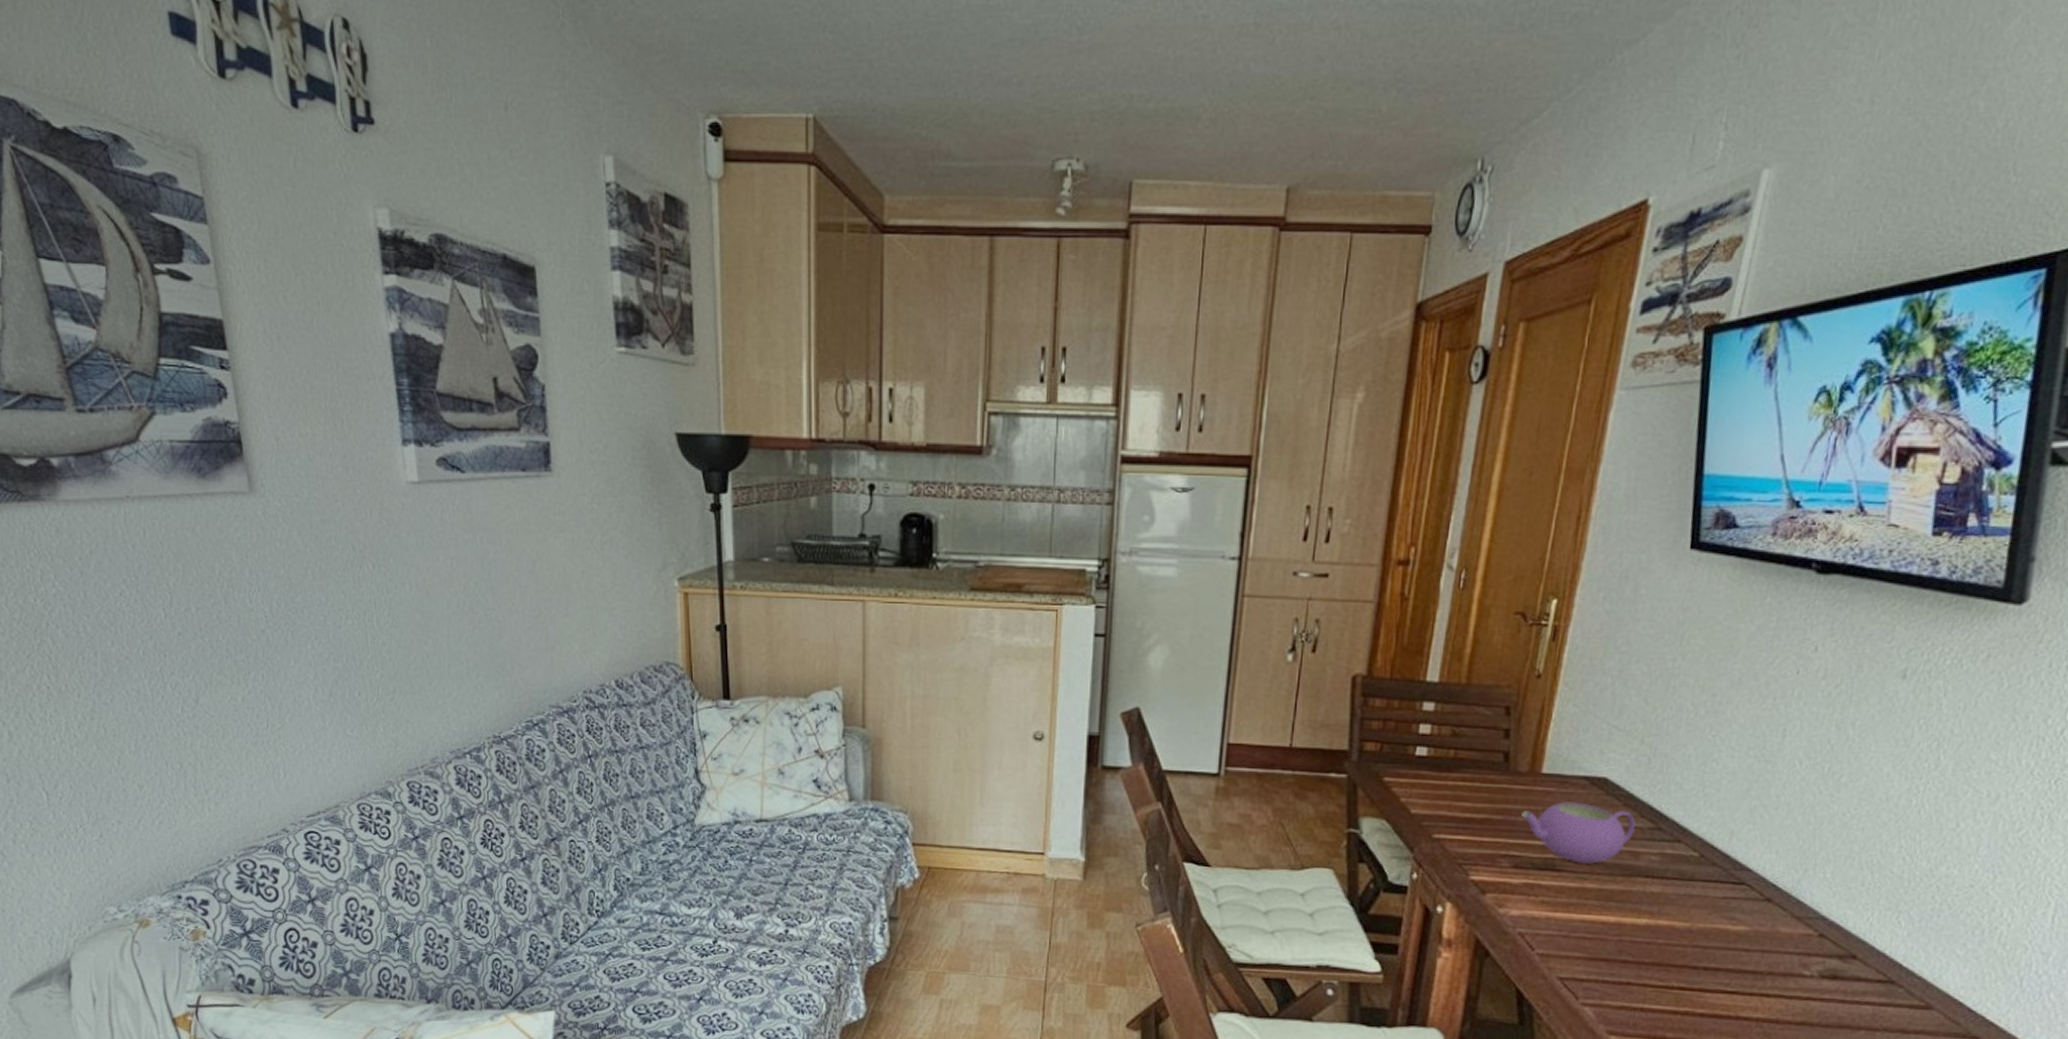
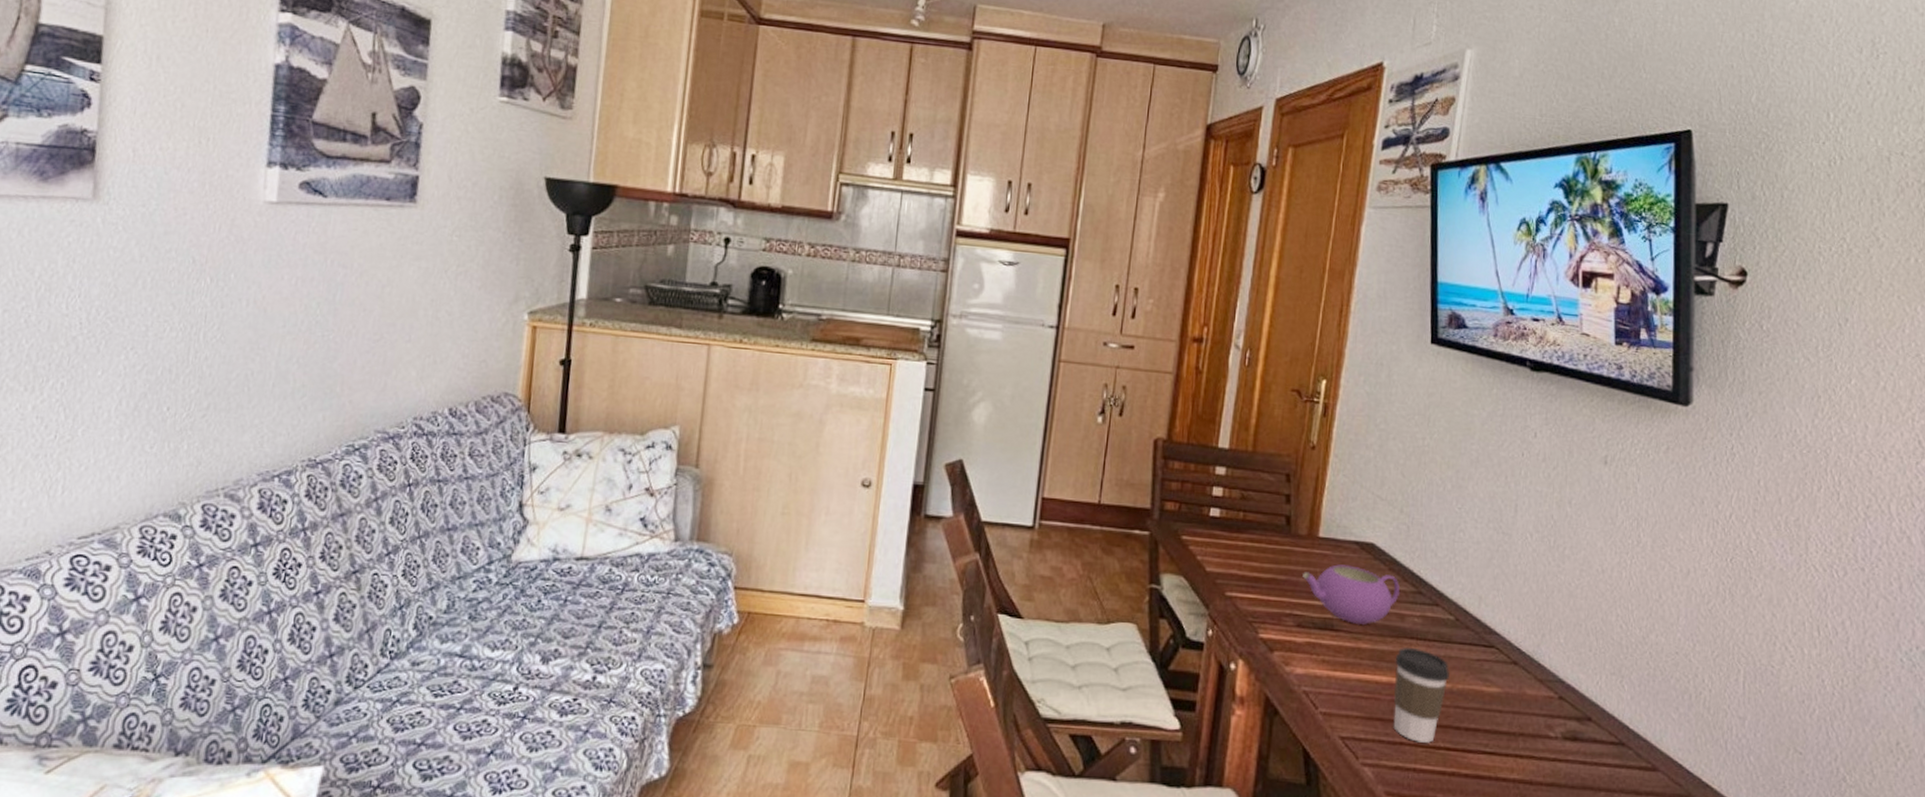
coffee cup: none [1620,887,1689,983] -> present [1393,648,1449,743]

